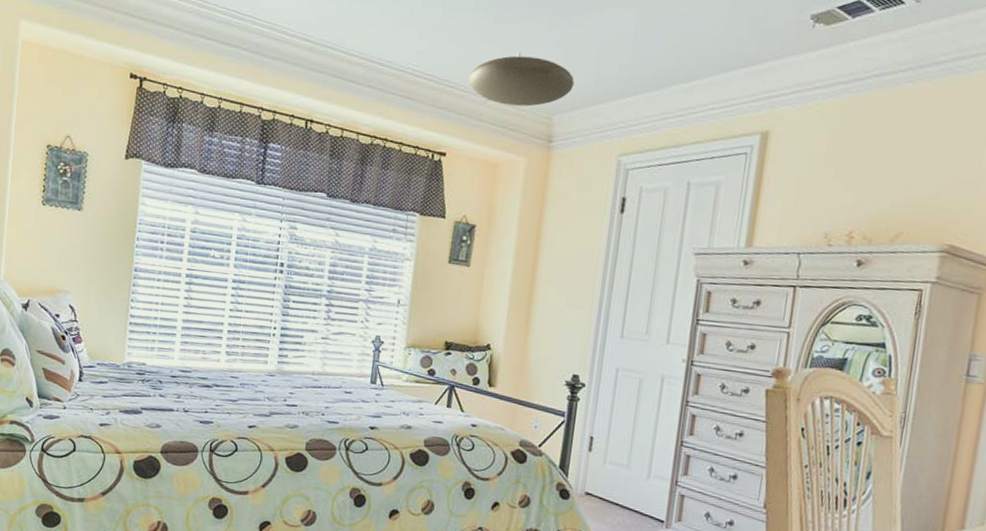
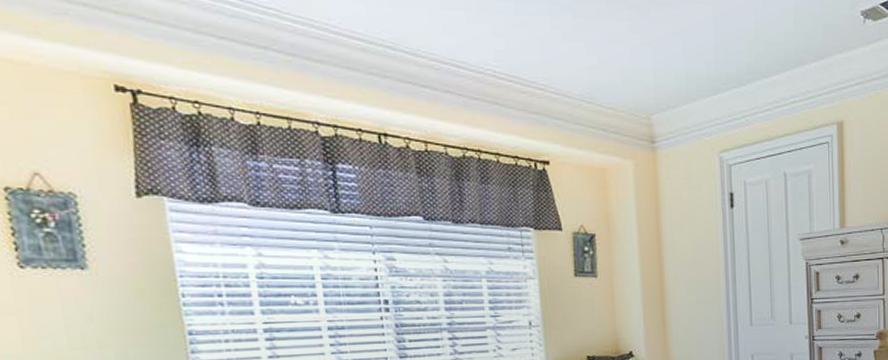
ceiling light: present [468,52,574,107] -> none [557,49,666,107]

